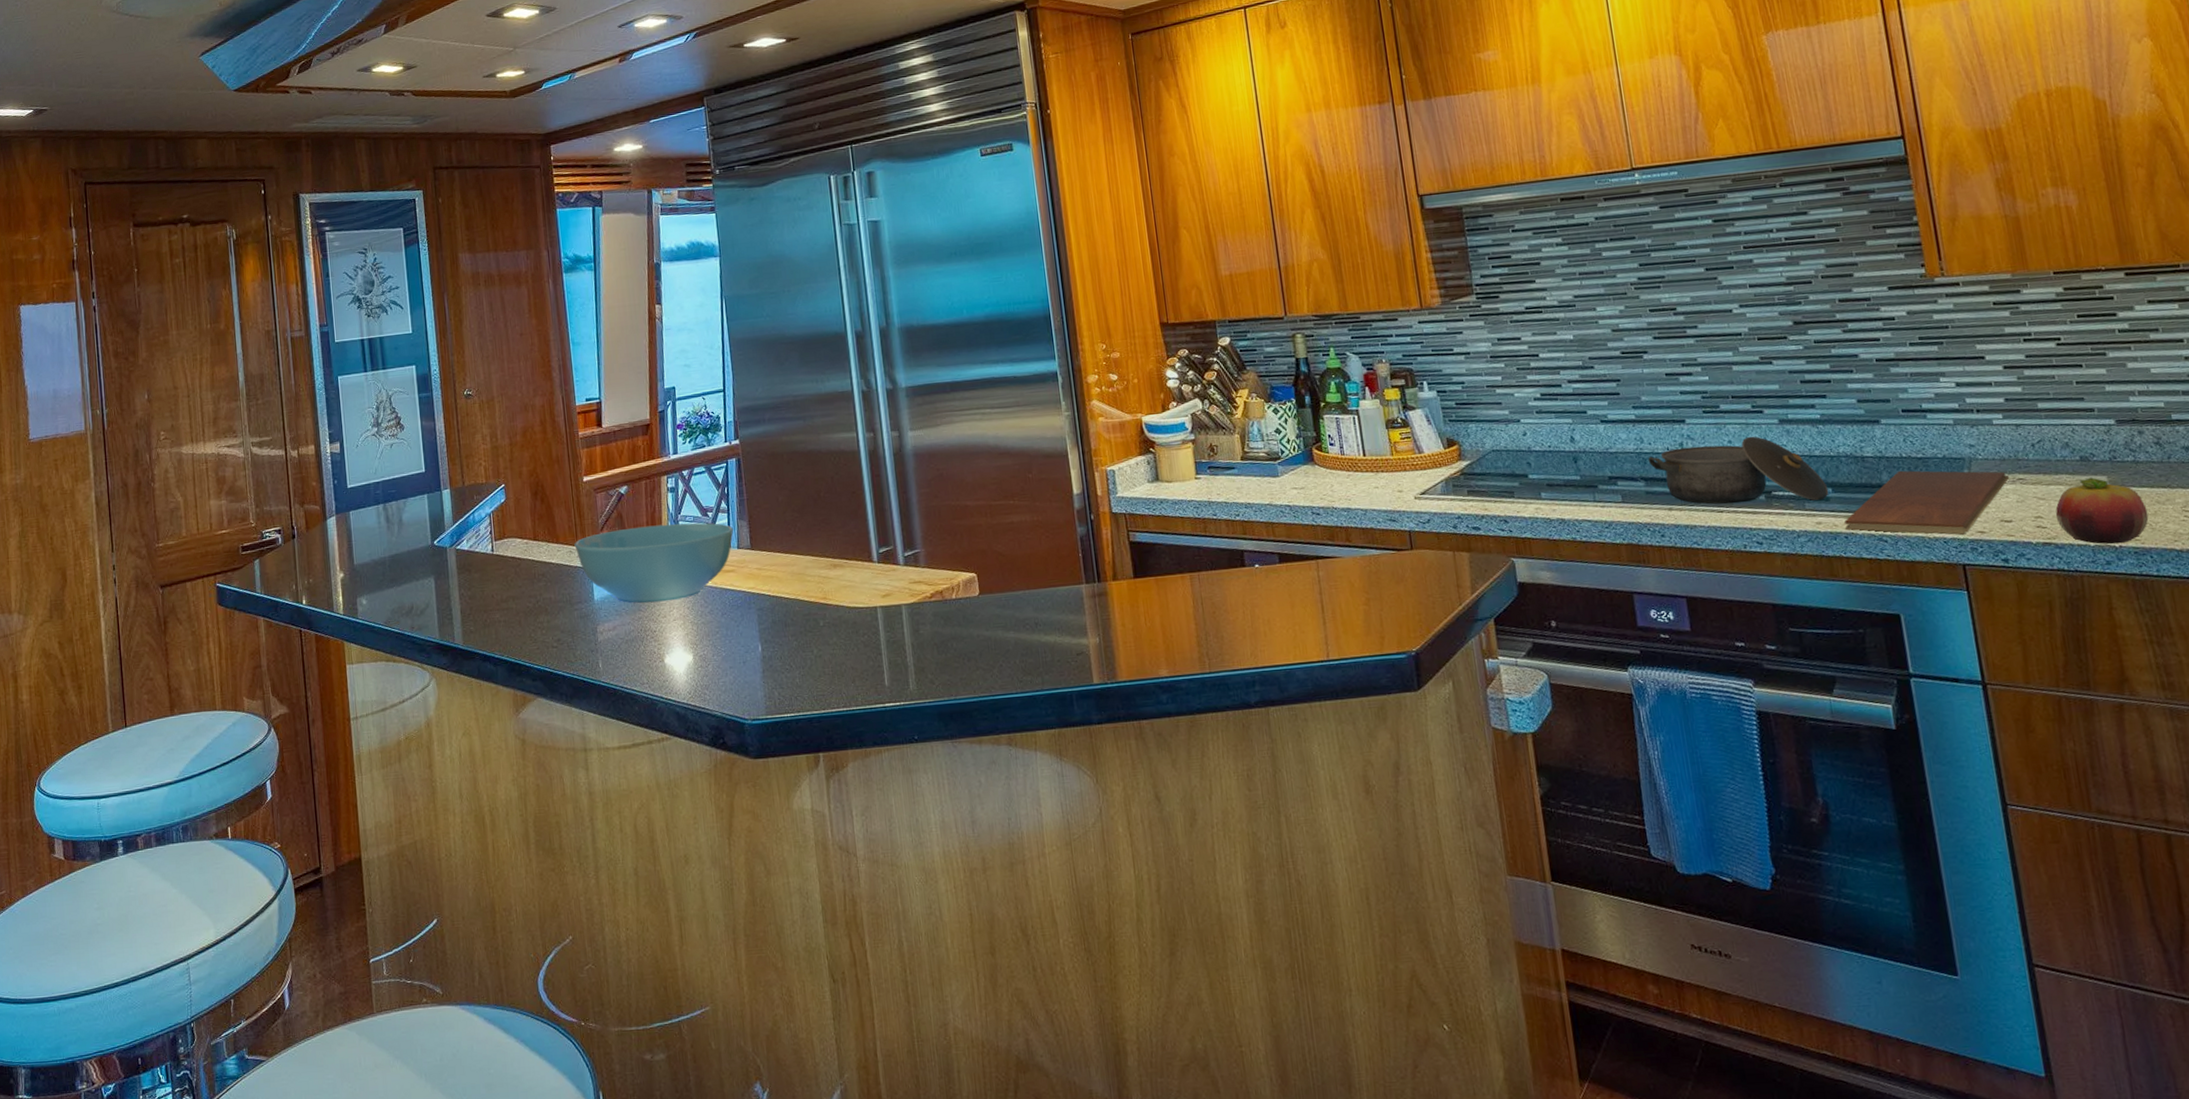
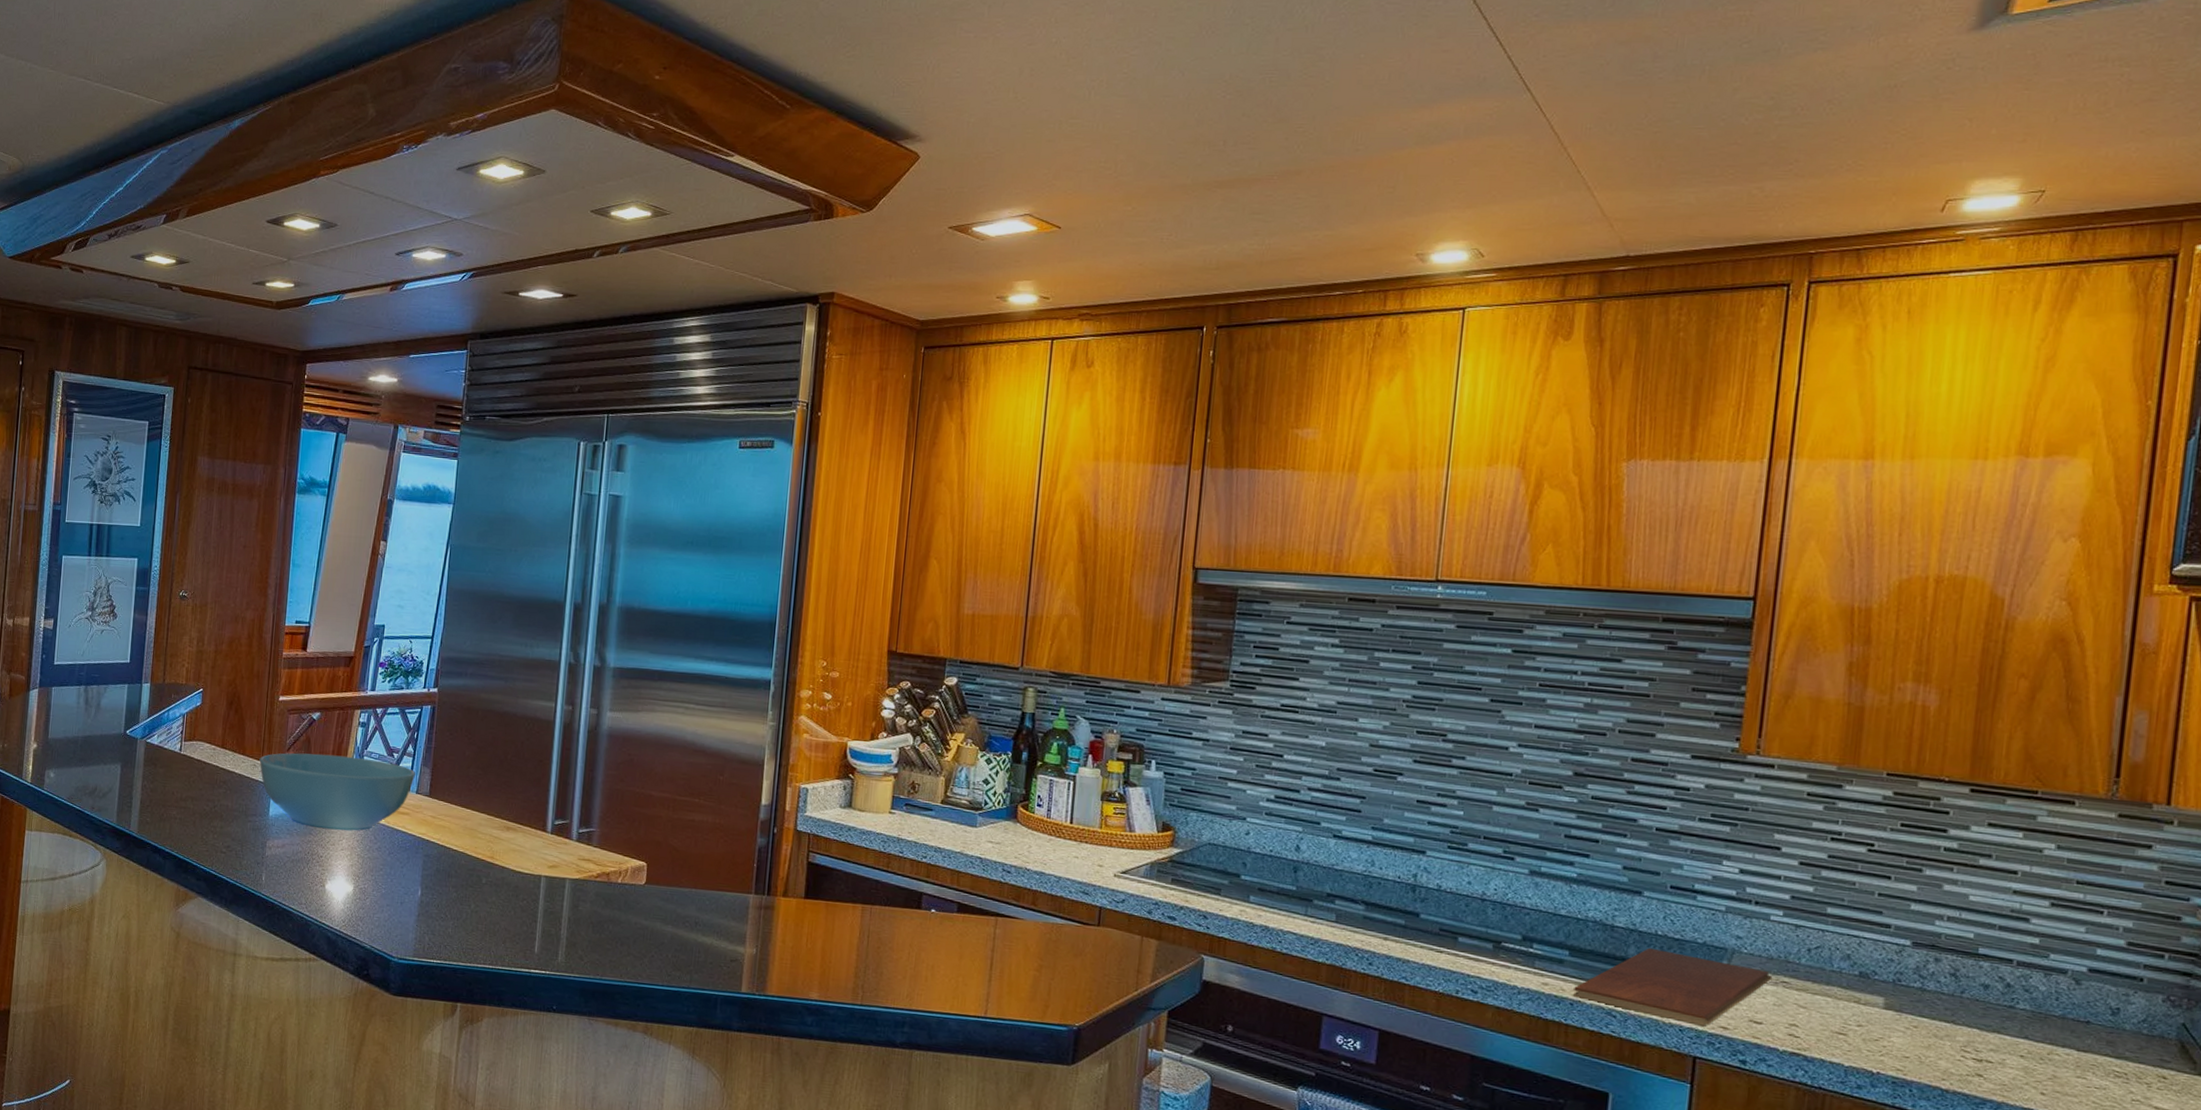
cooking pot: present [1648,436,1829,505] -> none [1374,878,1565,962]
fruit: present [2055,477,2149,545] -> none [1813,995,1921,1071]

